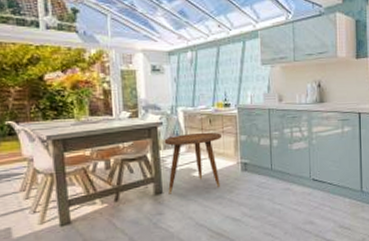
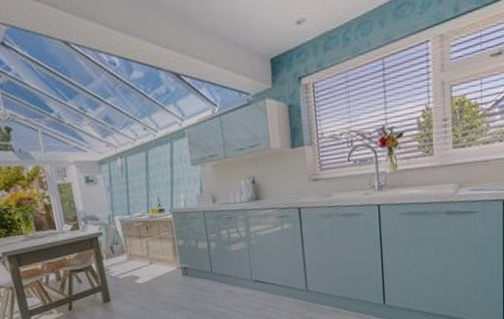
side table: present [164,132,221,194] -> none [105,239,163,302]

